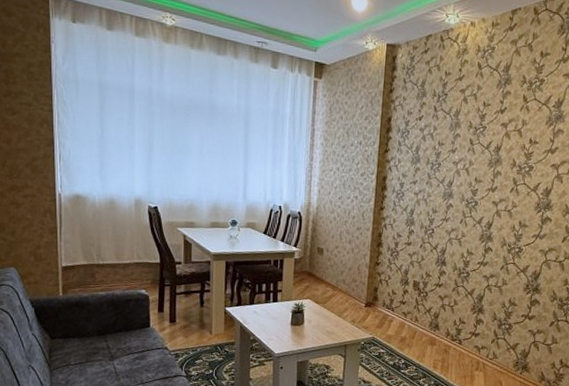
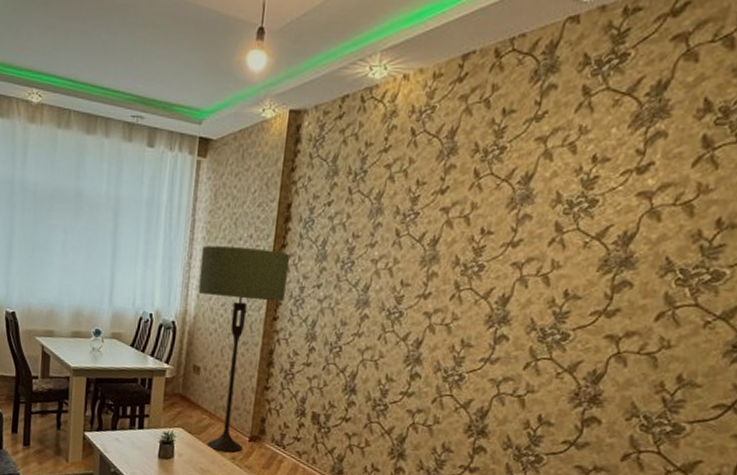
floor lamp: none [319,150,391,316] -> present [198,245,289,452]

